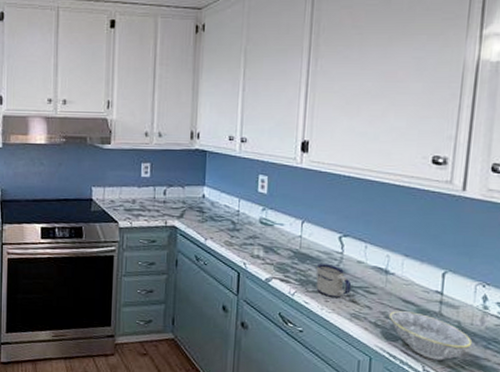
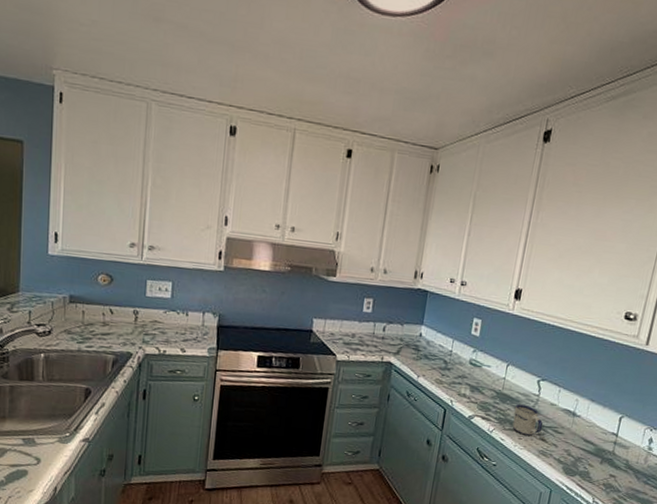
bowl: present [390,311,471,360] -> none [571,449,635,493]

